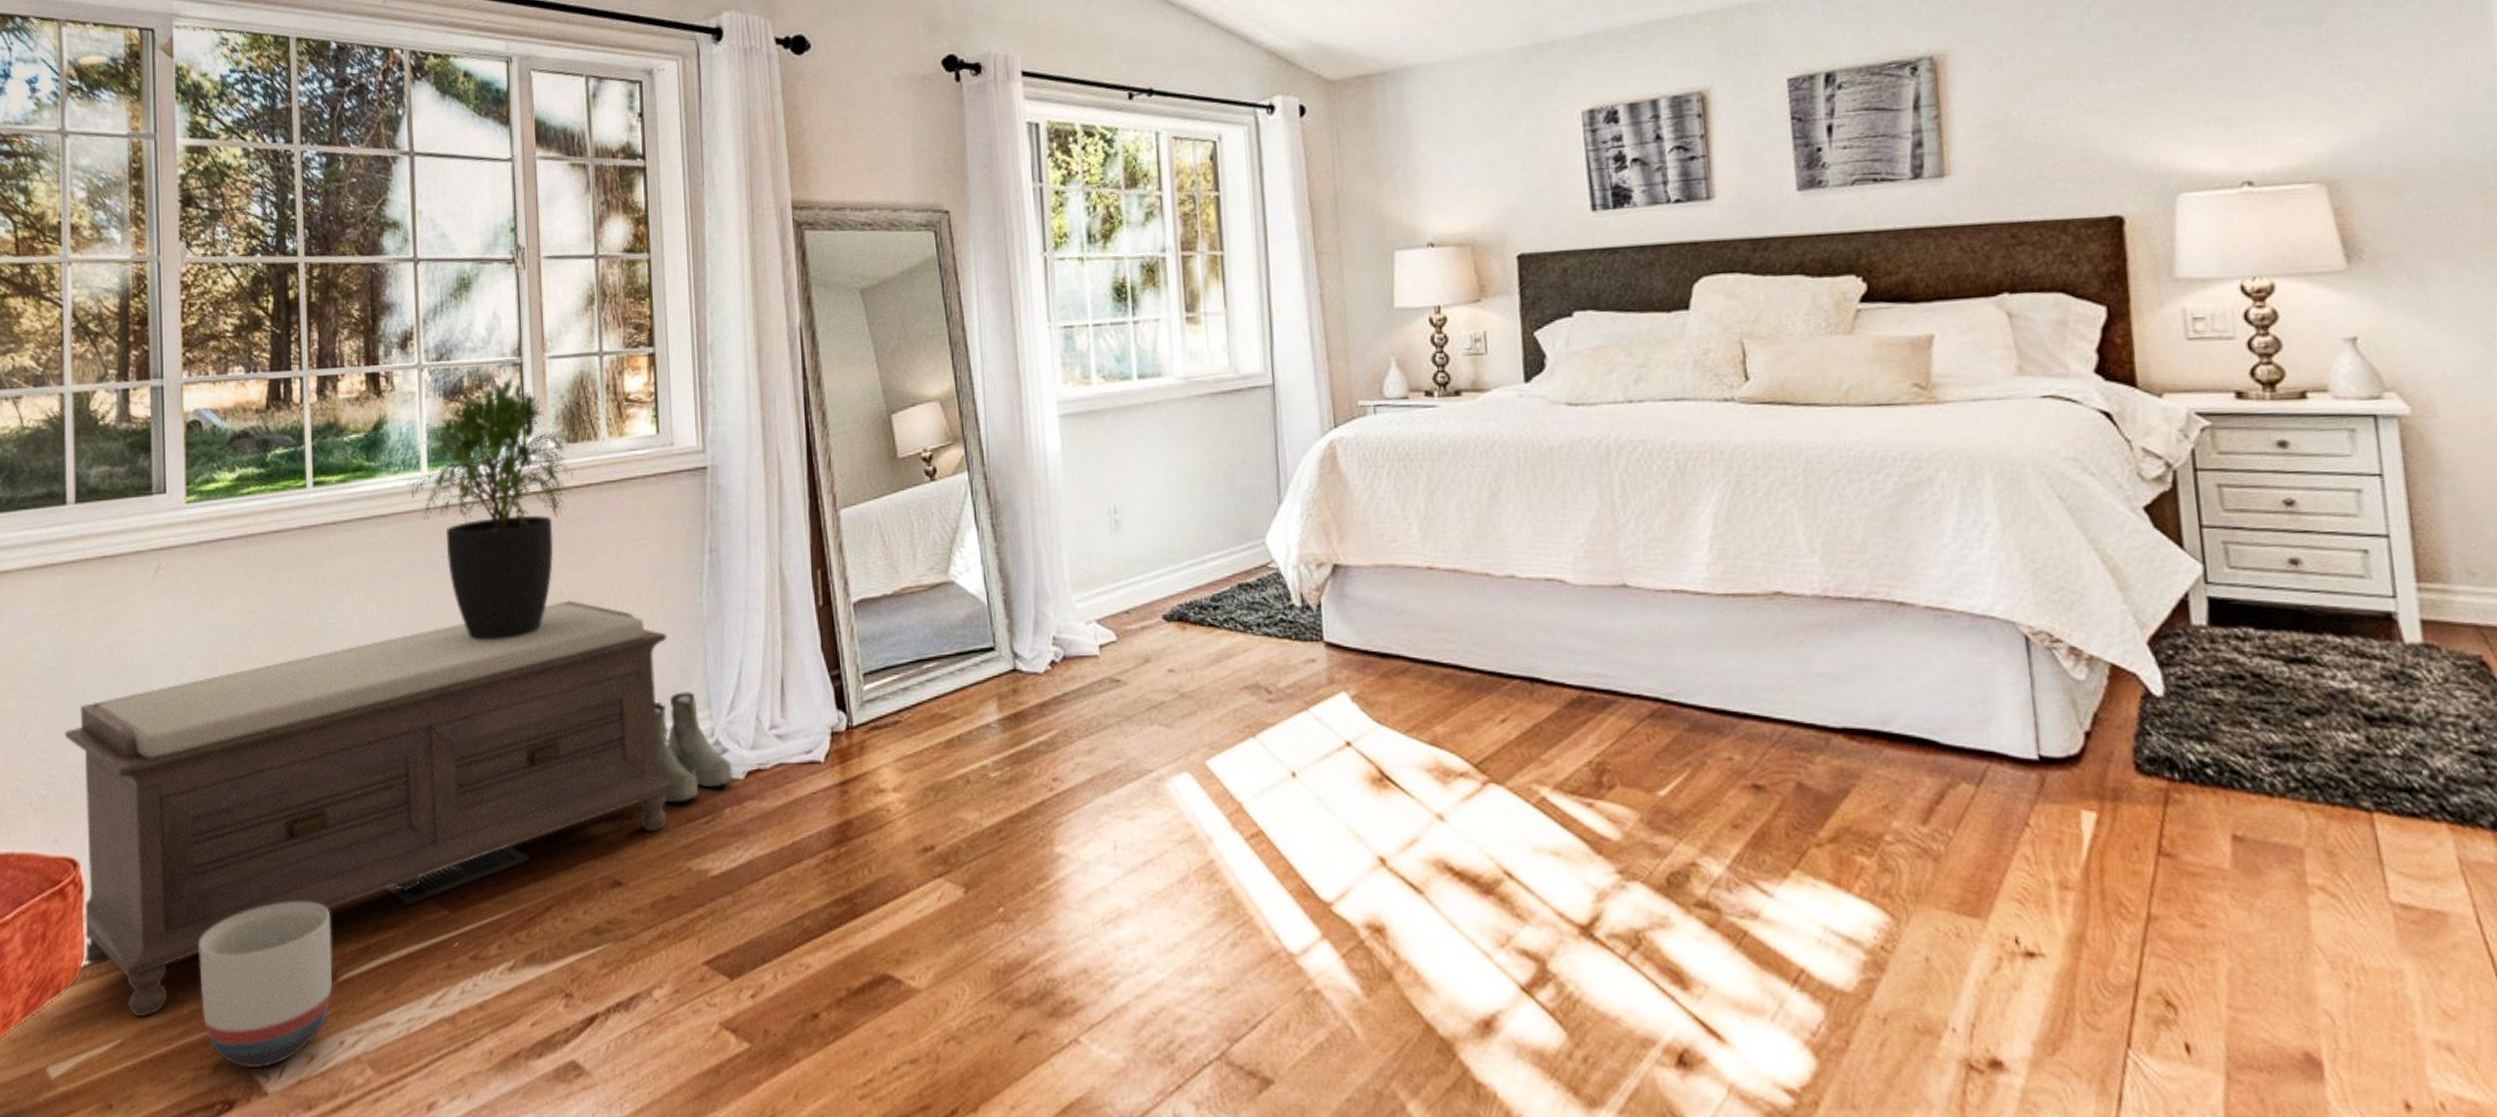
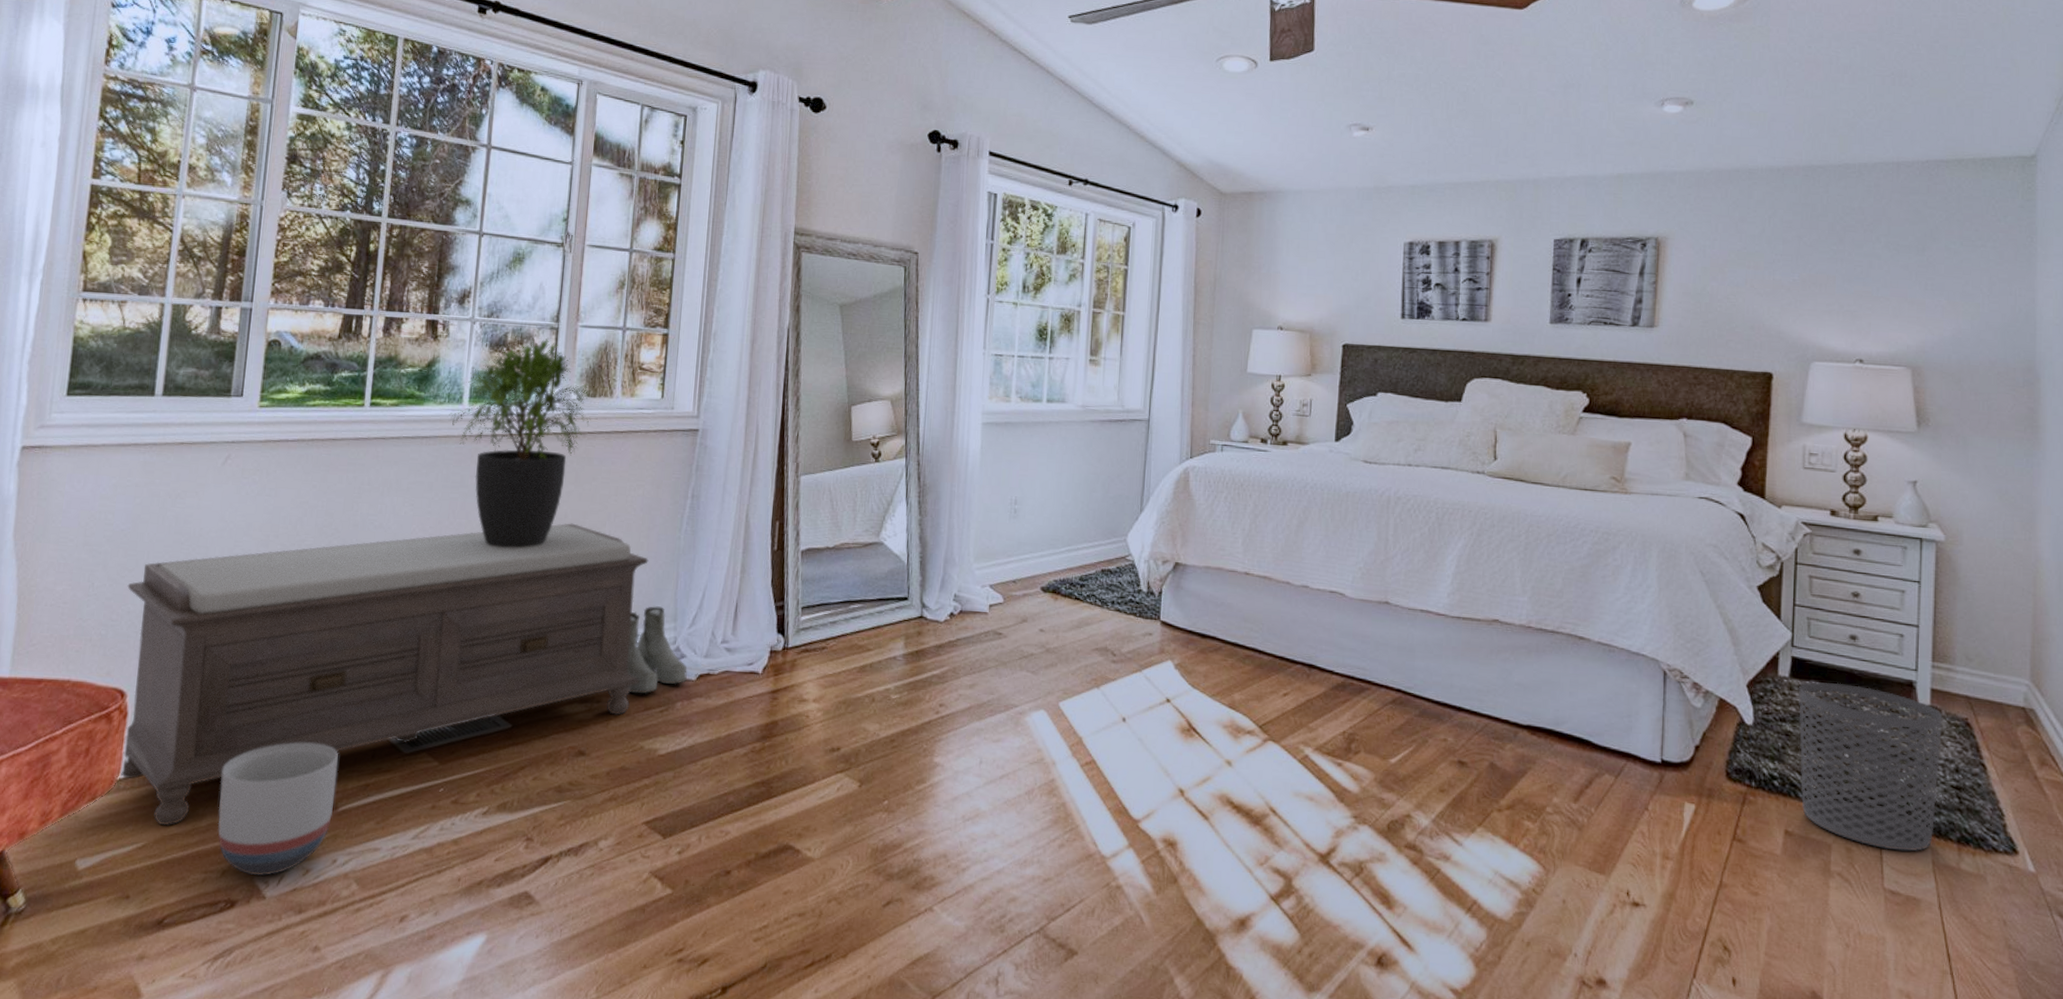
waste bin: none [2224,625,2454,849] -> present [1798,681,1943,852]

